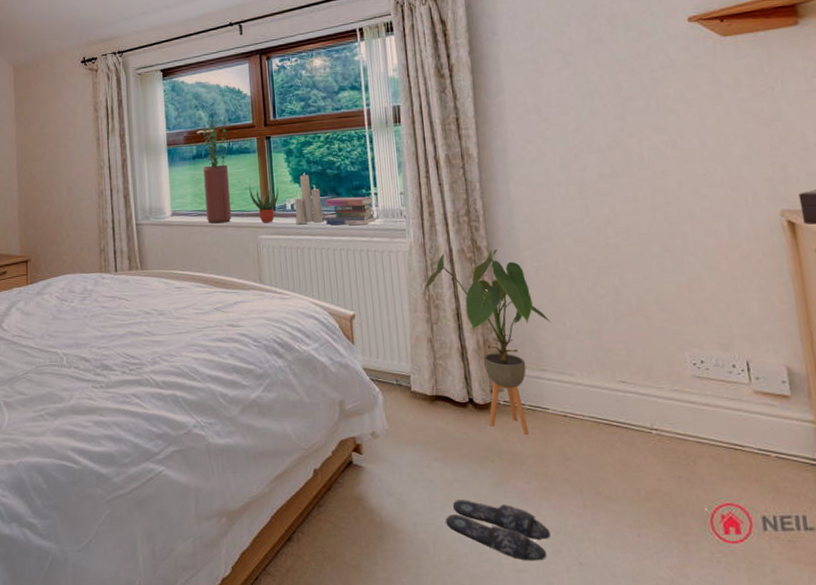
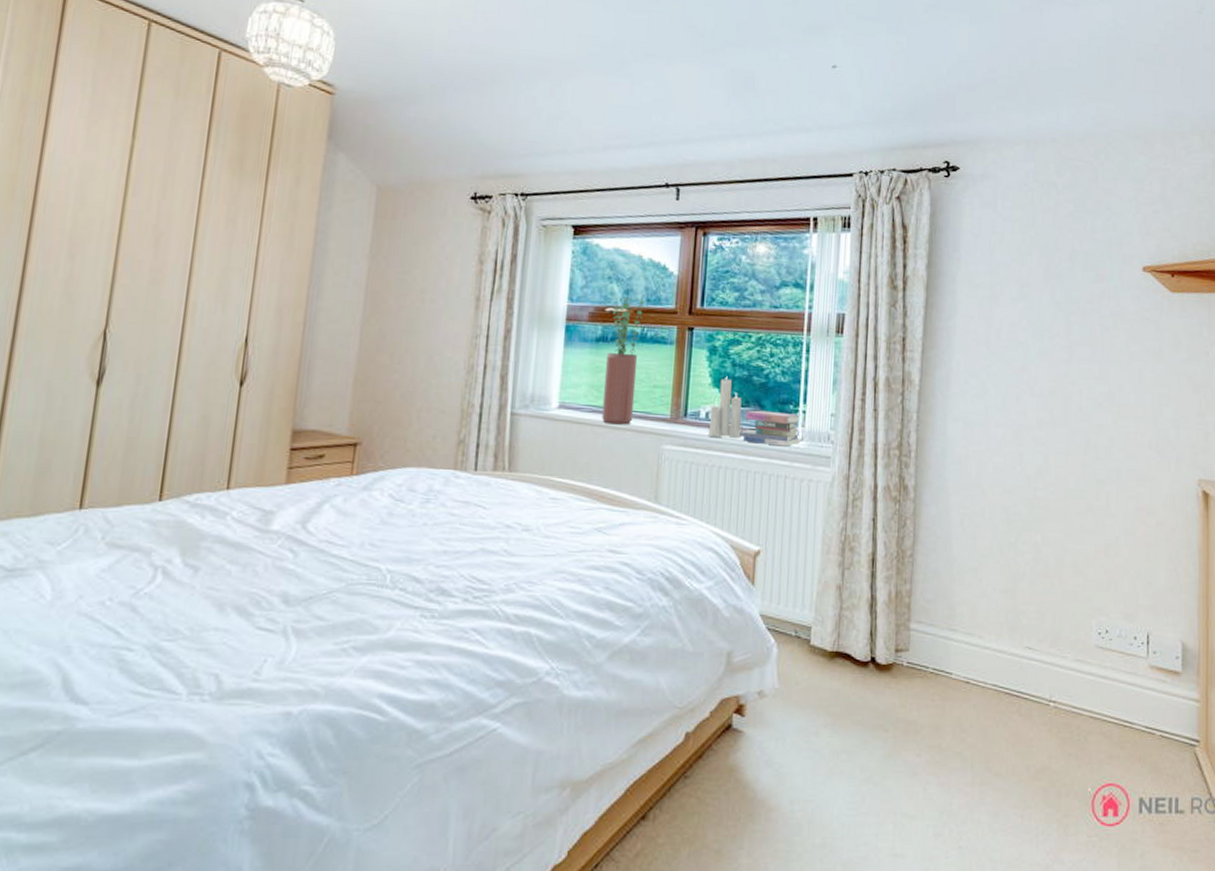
potted plant: present [249,184,279,223] -> none [658,382,694,431]
house plant: present [422,249,553,435] -> none [838,489,970,702]
slippers: present [446,500,550,561] -> none [826,773,934,845]

